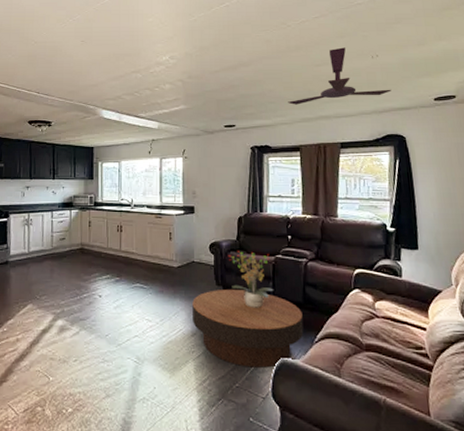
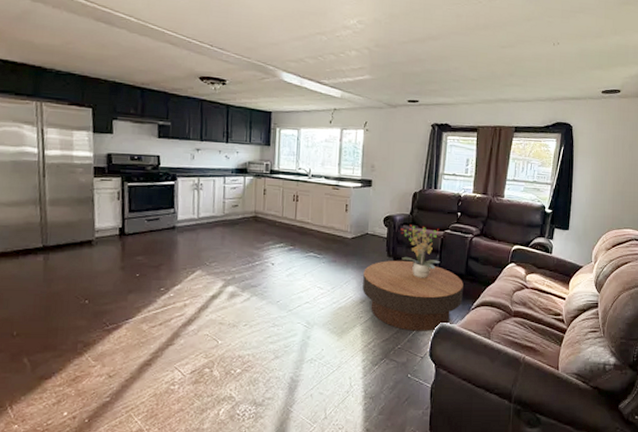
ceiling fan: present [288,47,392,105] -> none [471,31,567,86]

